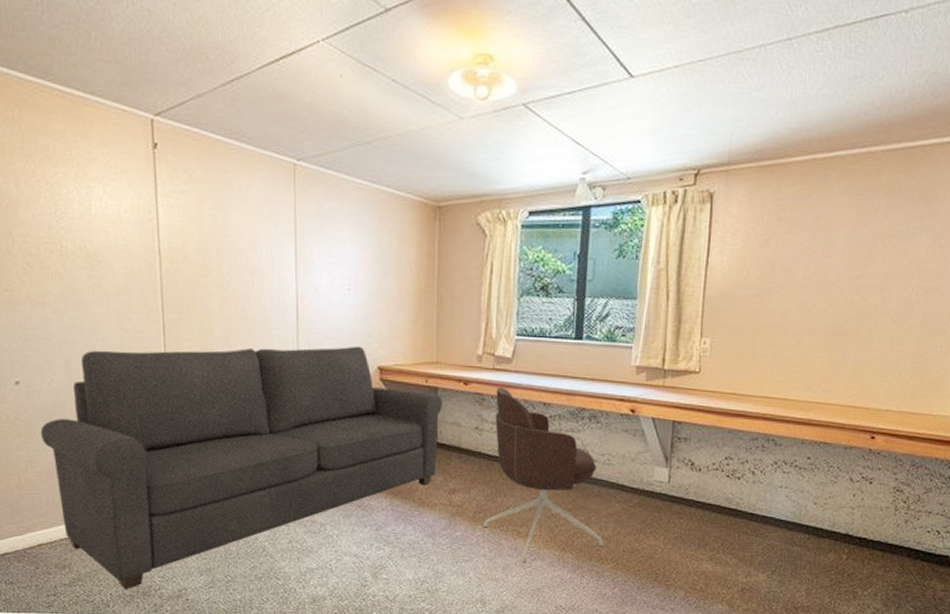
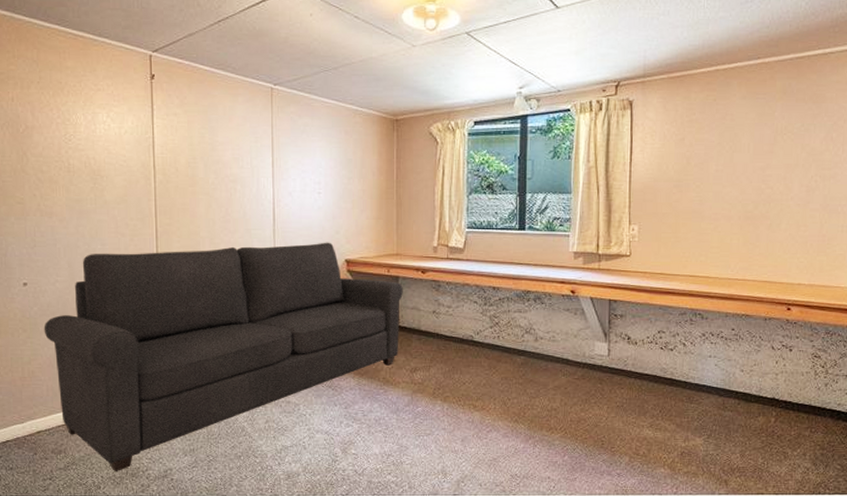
office chair: present [483,387,604,564] -> none [442,274,553,435]

